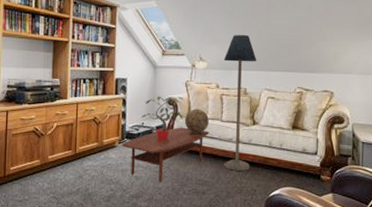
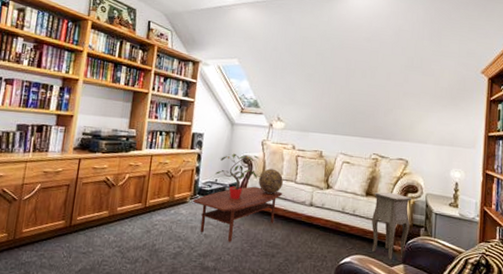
floor lamp: present [223,34,257,172] -> none [295,97,334,236]
side table: none [299,124,338,190] -> present [371,192,411,260]

